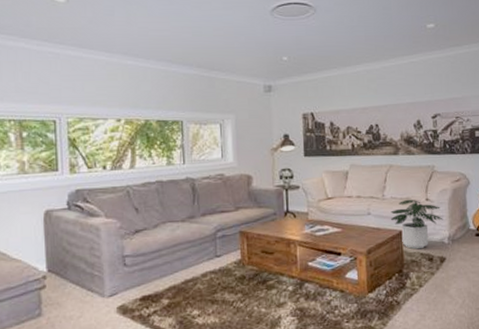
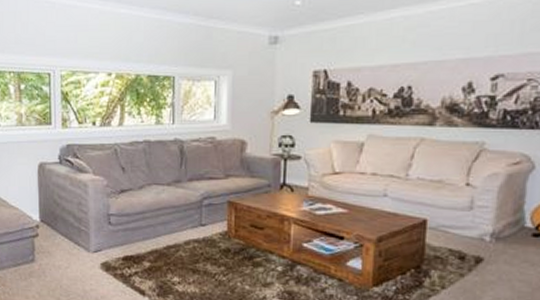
potted plant: present [391,199,443,250] -> none [414,182,488,244]

